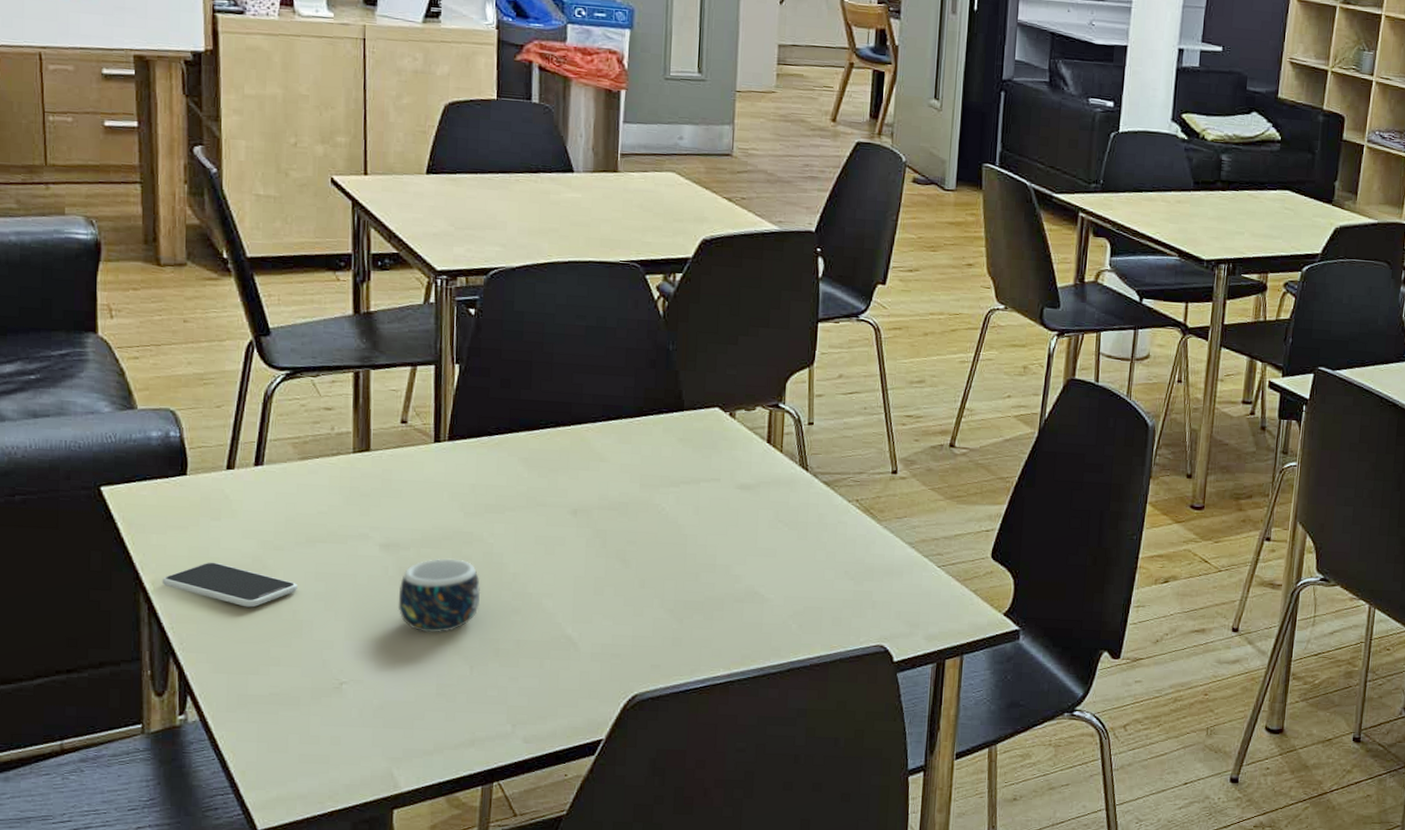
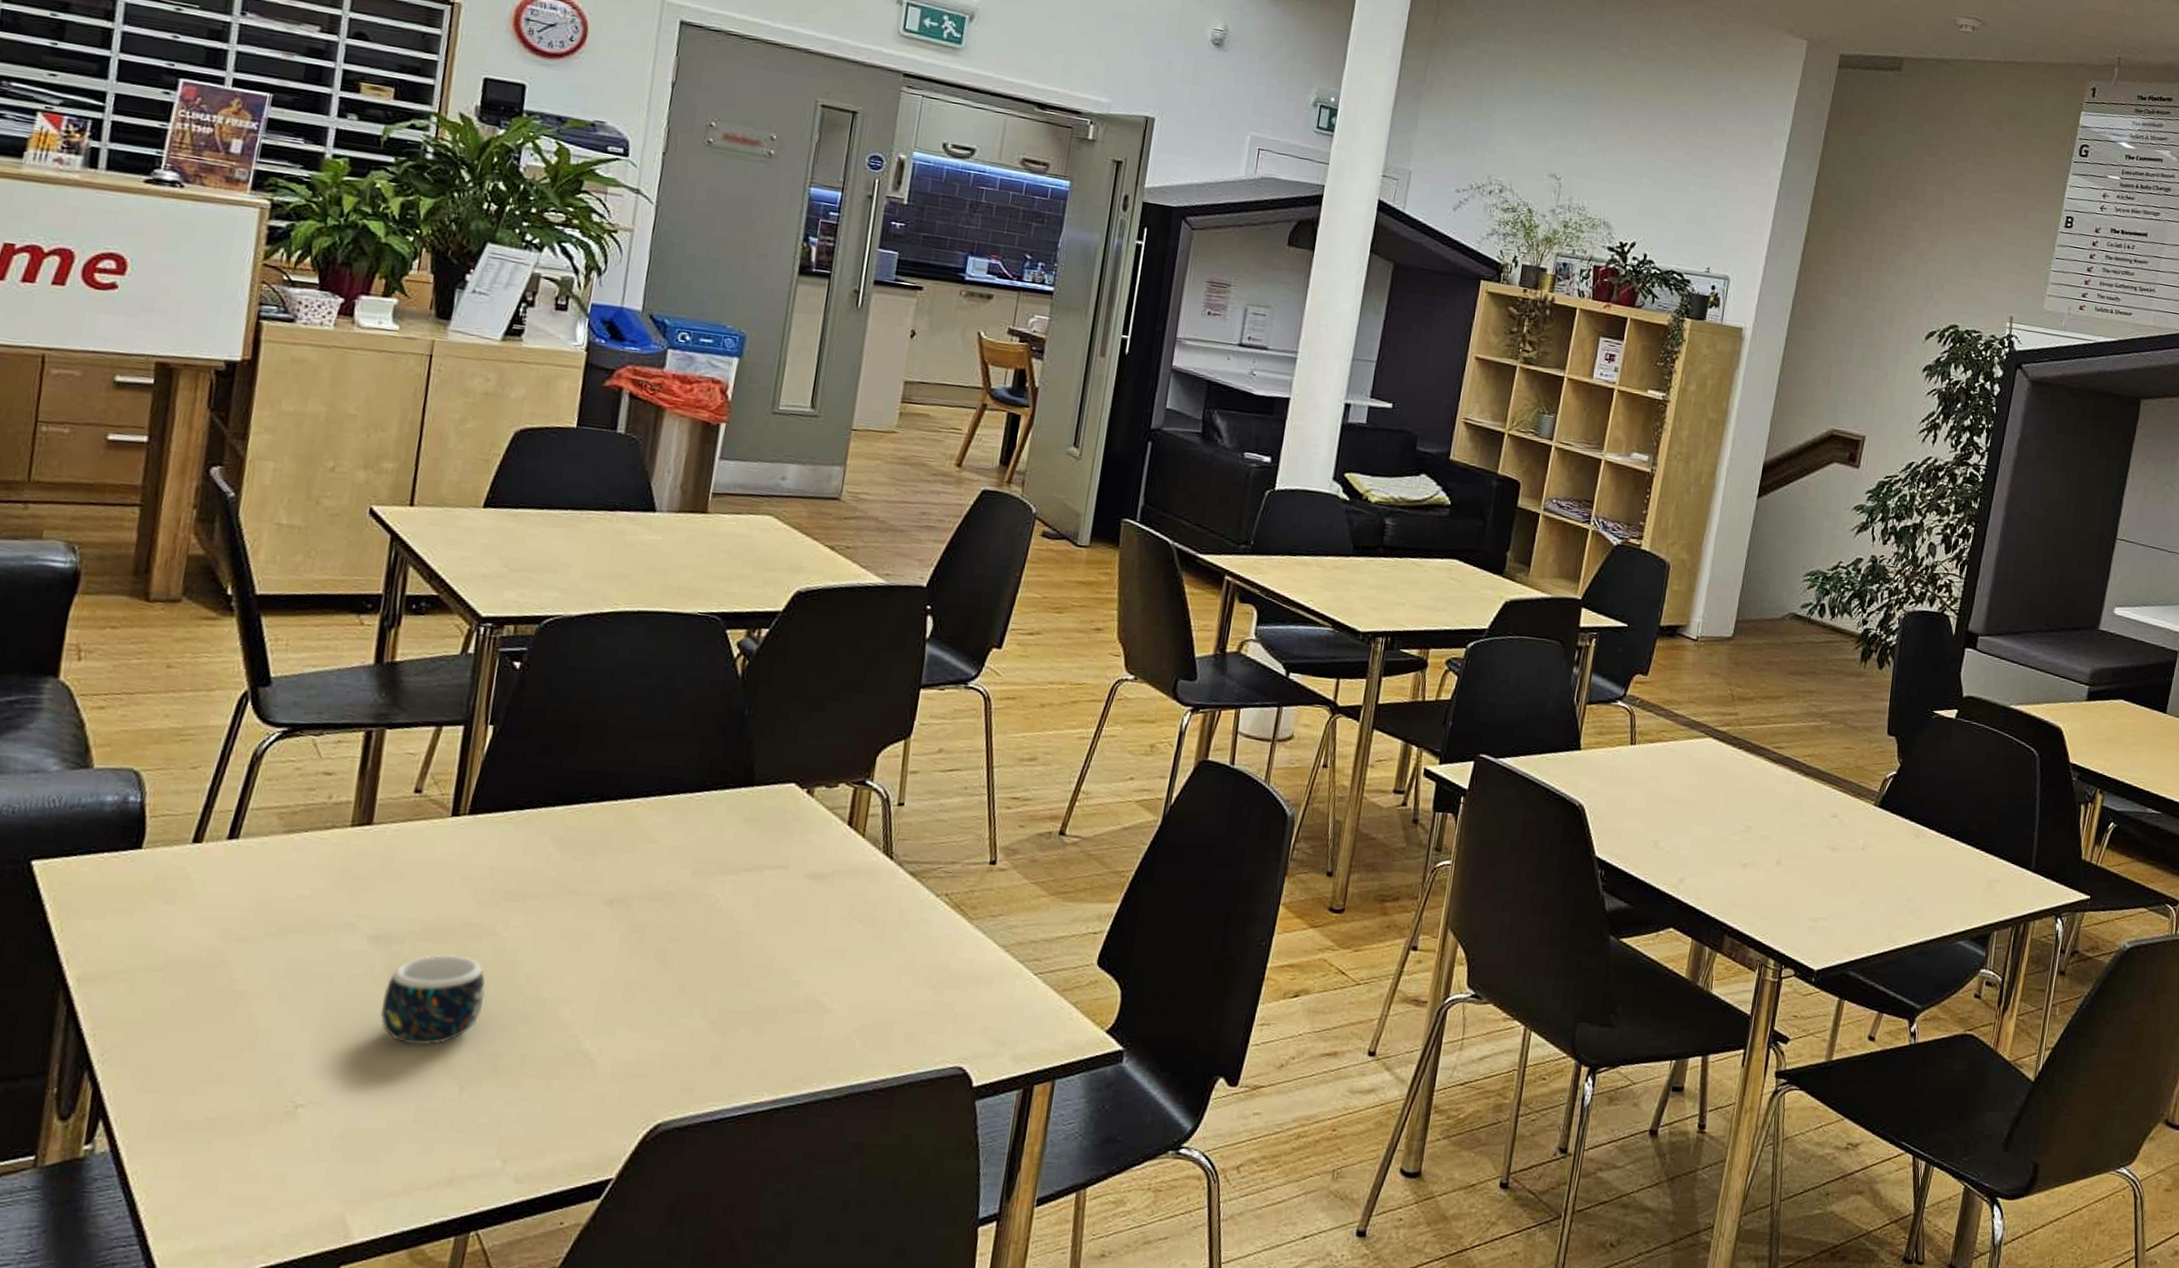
smartphone: present [162,562,297,608] -> none [89,954,260,1011]

